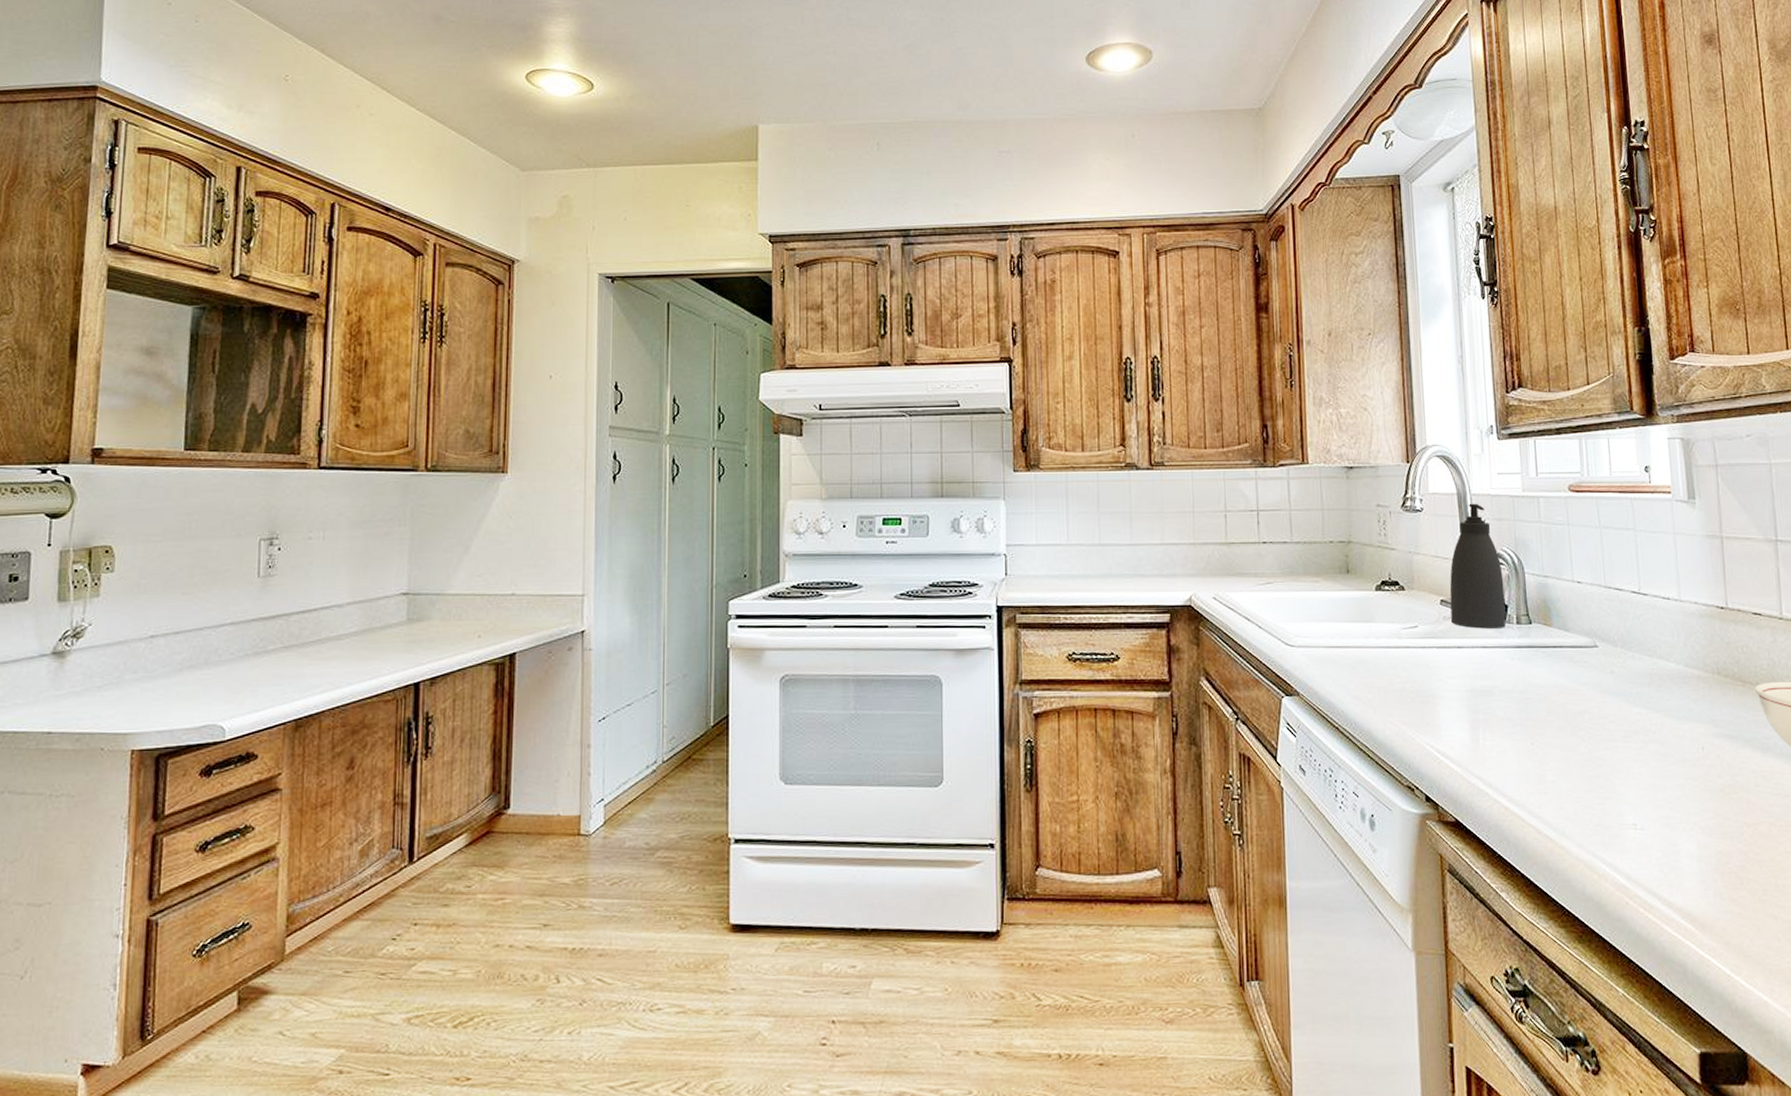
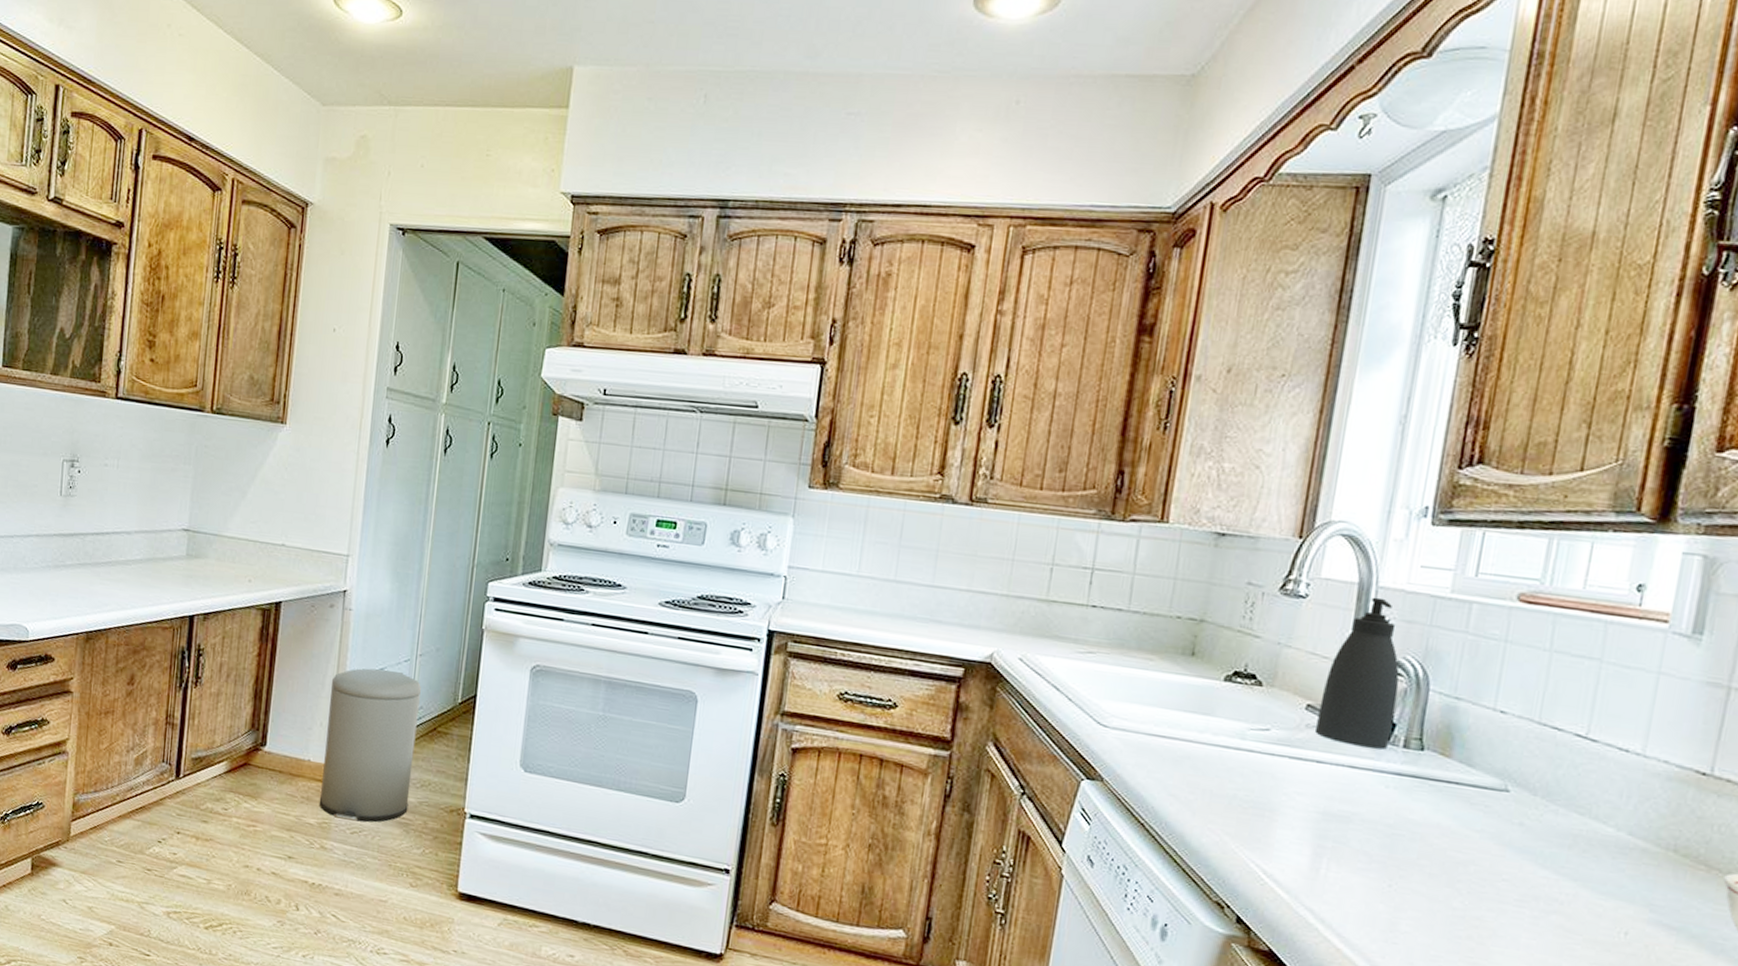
pedal bin: none [573,705,671,871] -> present [319,668,421,822]

